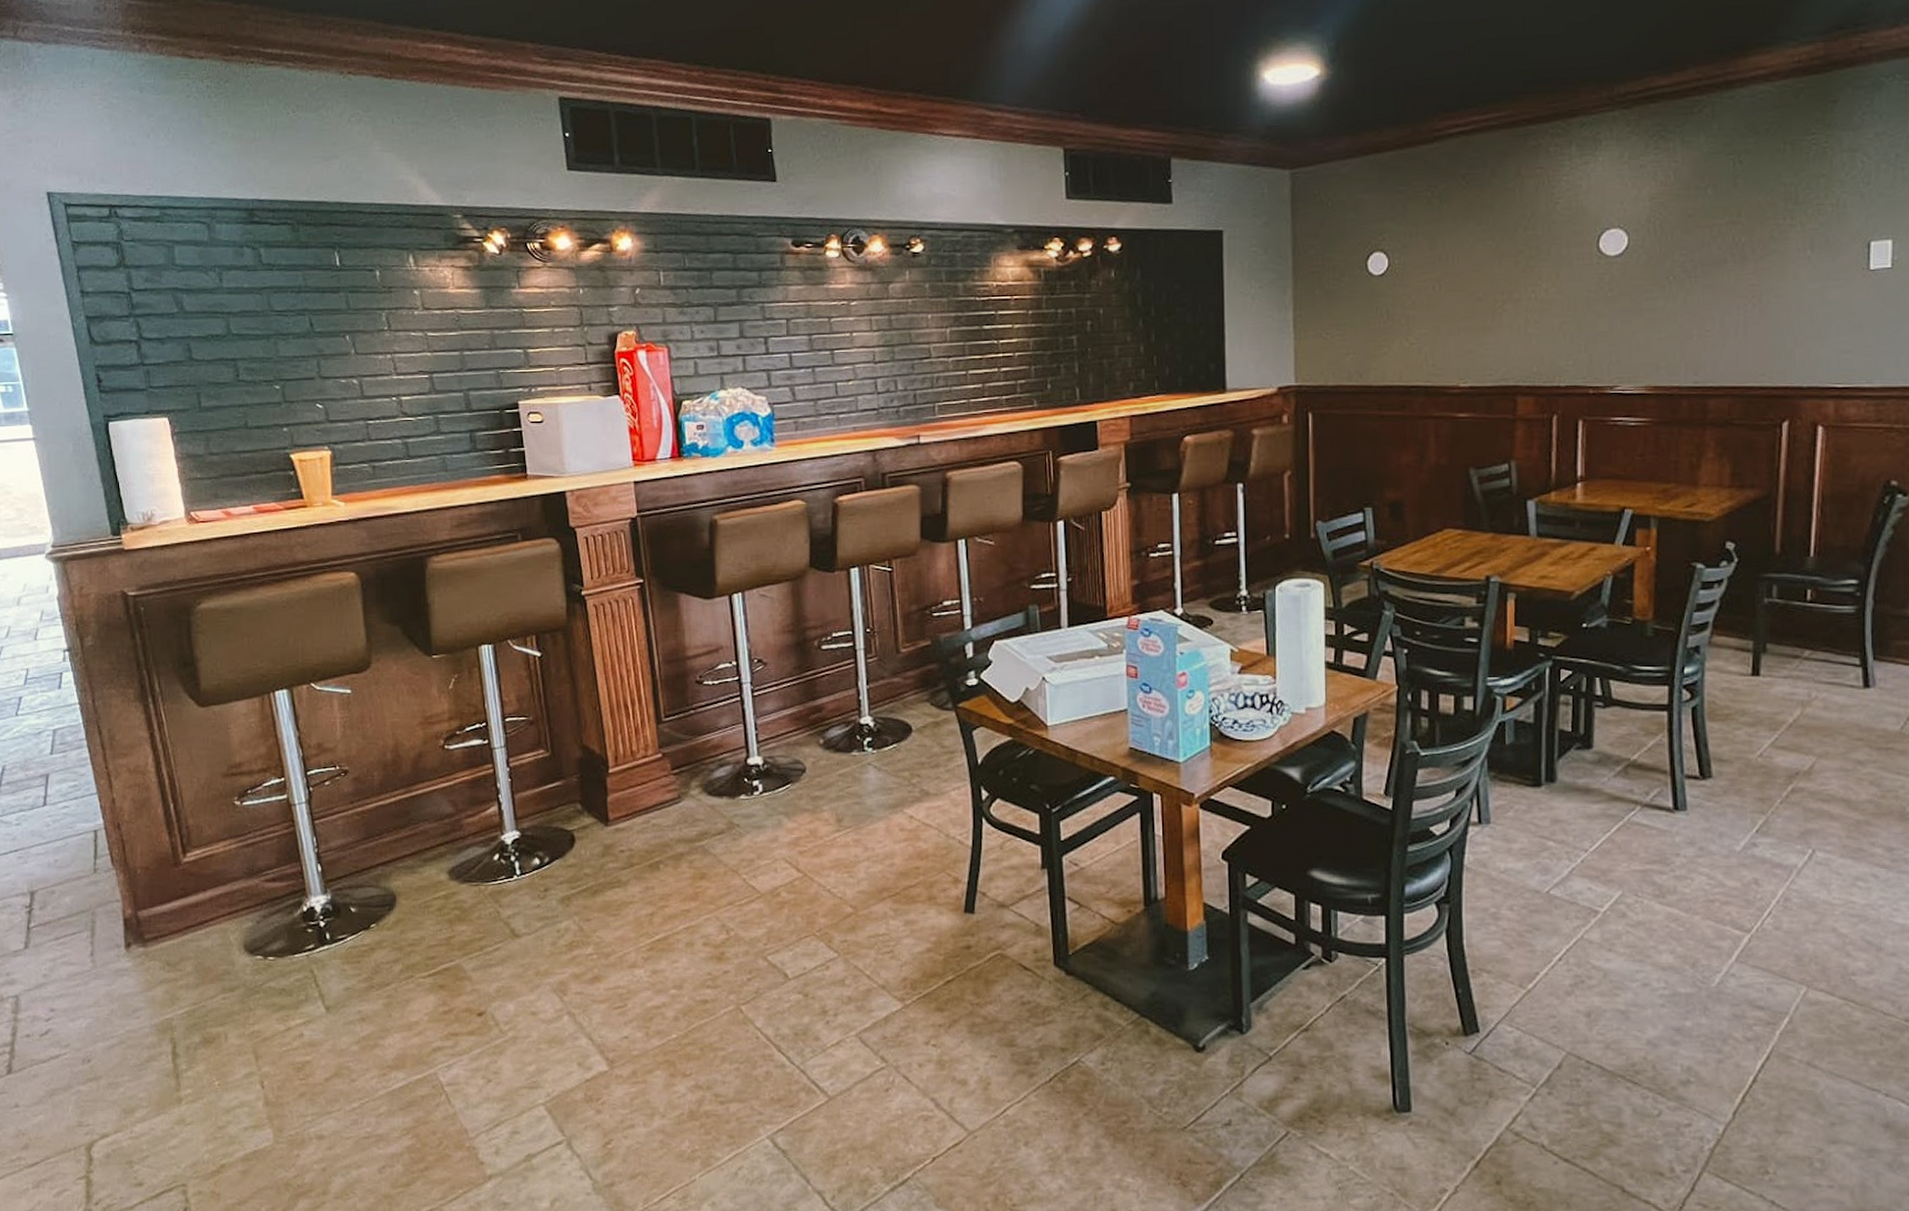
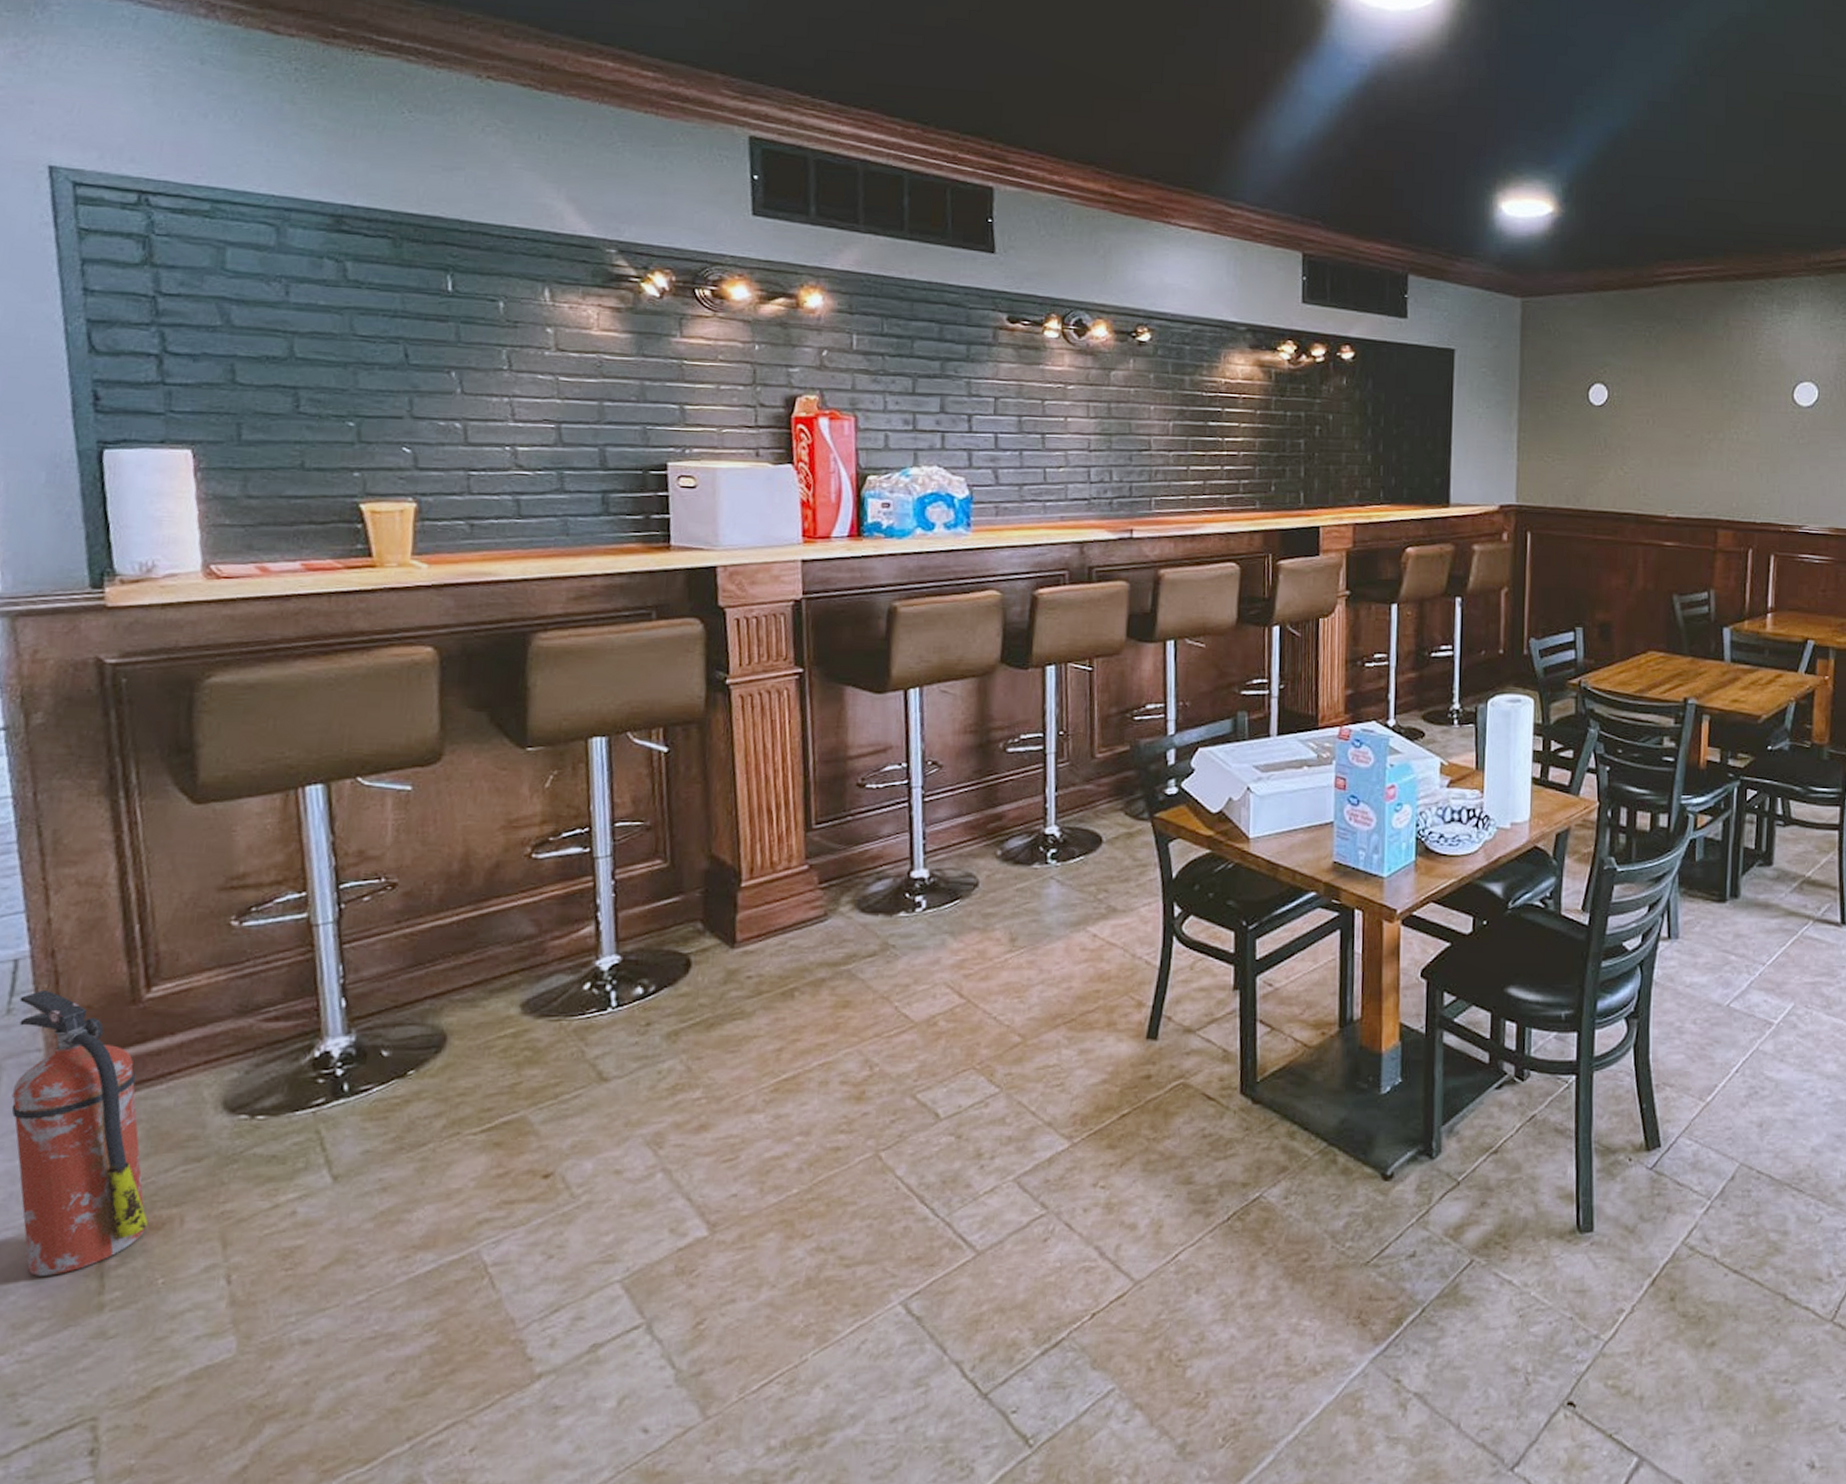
fire extinguisher: none [101,854,204,1075] -> present [11,989,149,1276]

